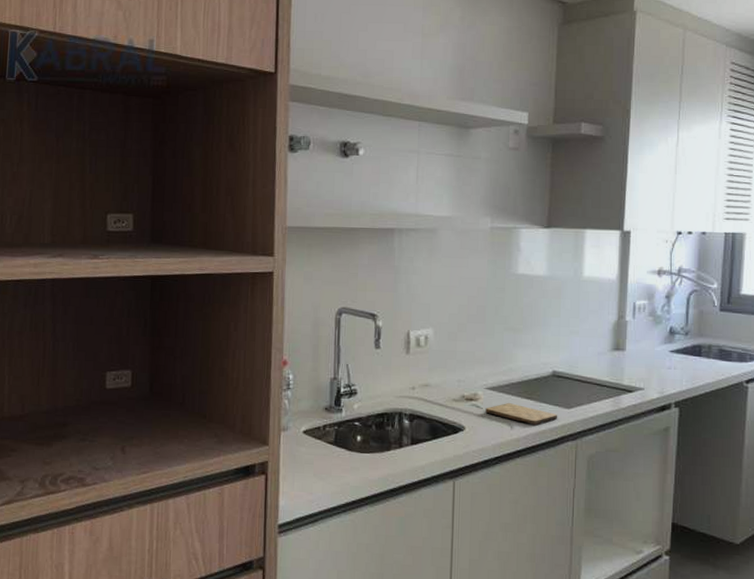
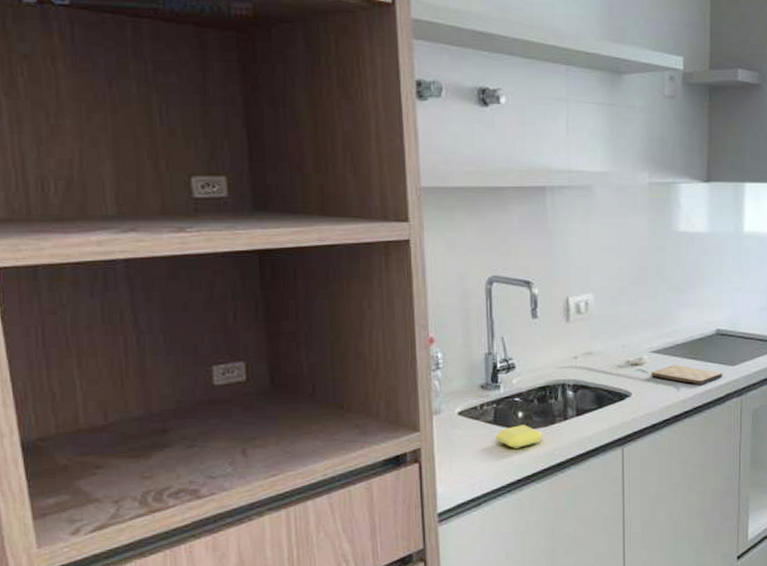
soap bar: none [336,448,379,472] -> present [496,425,543,450]

